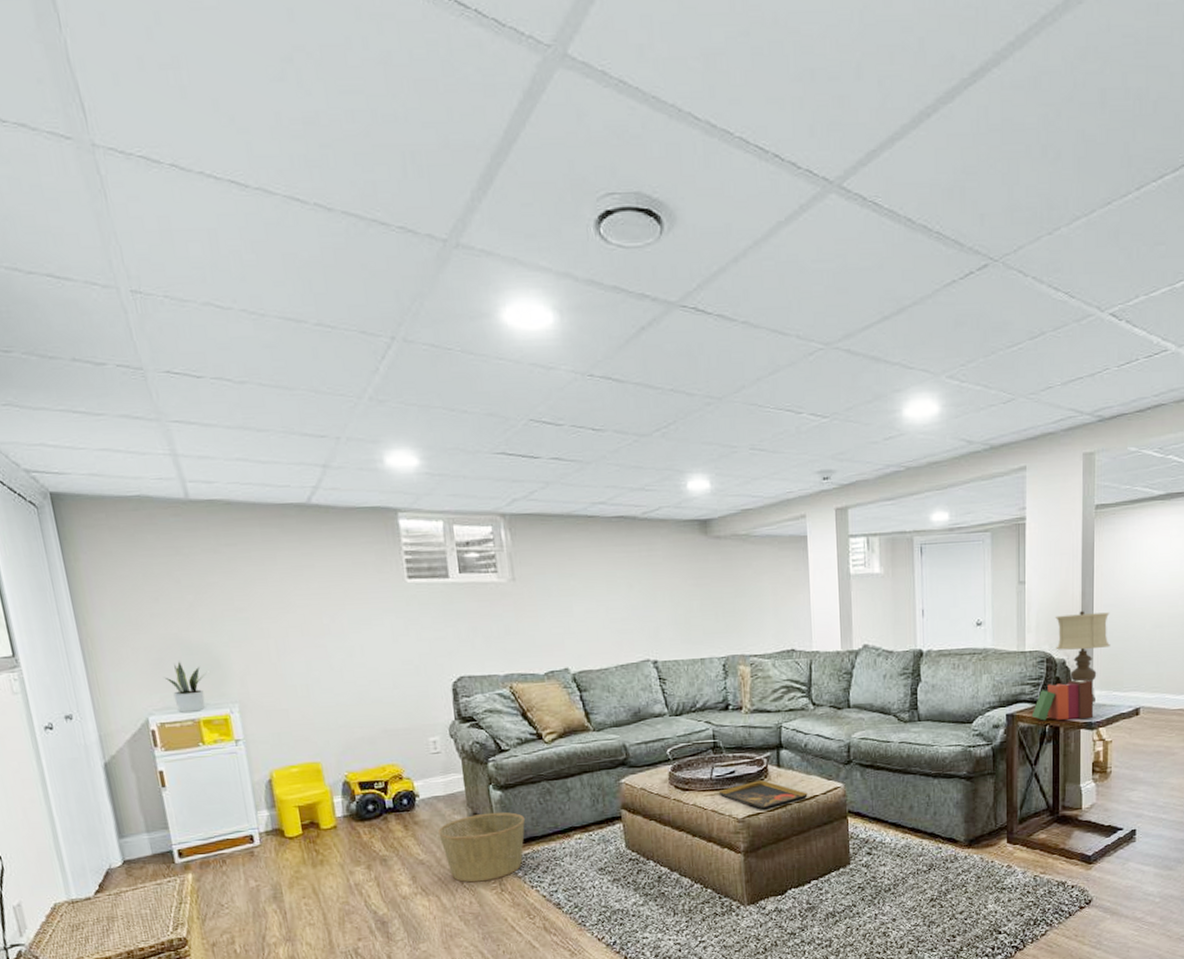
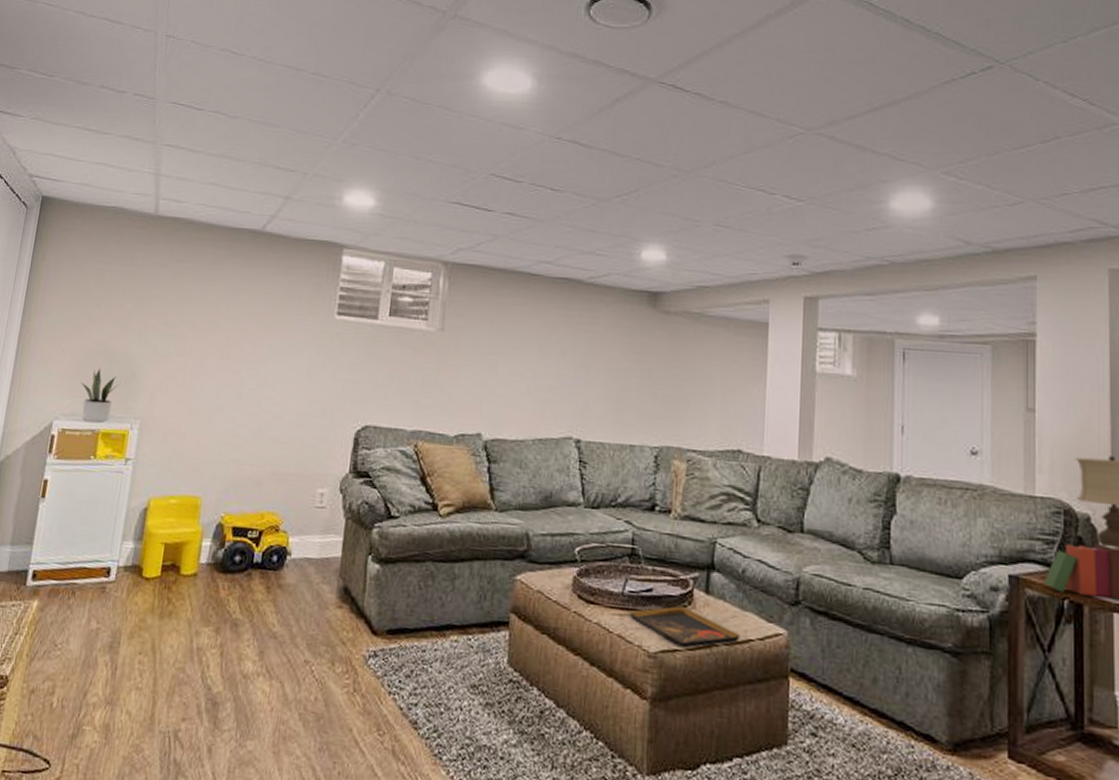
basket: present [437,812,526,883] -> none [300,588,400,675]

